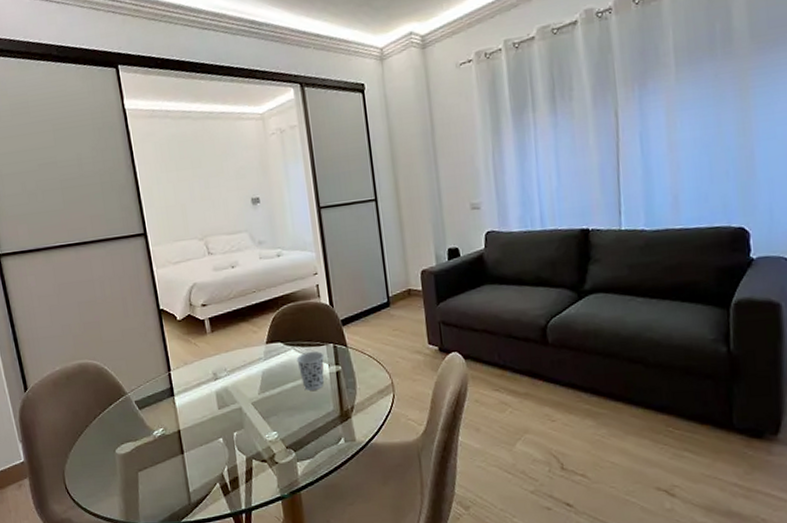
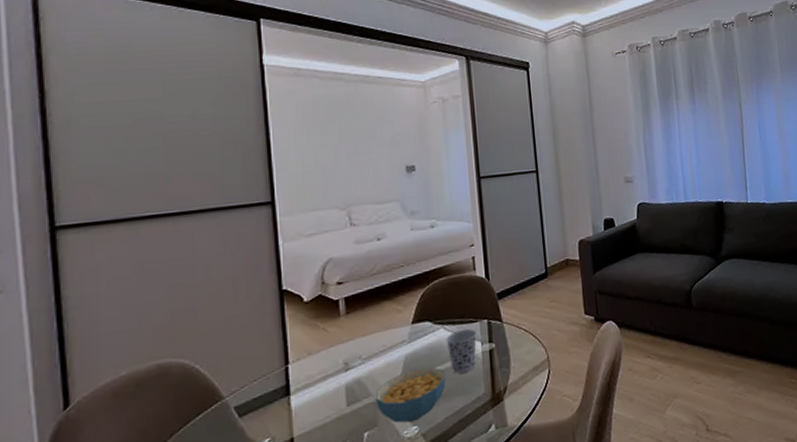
cereal bowl: none [240,382,299,429] -> present [375,367,446,423]

